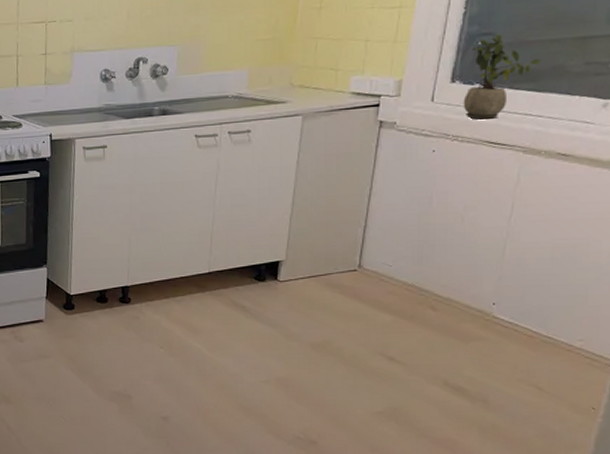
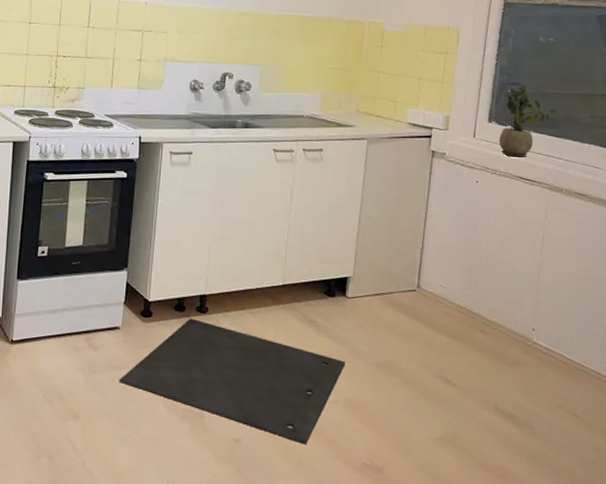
door mat: none [46,308,277,421] -> present [119,318,345,444]

